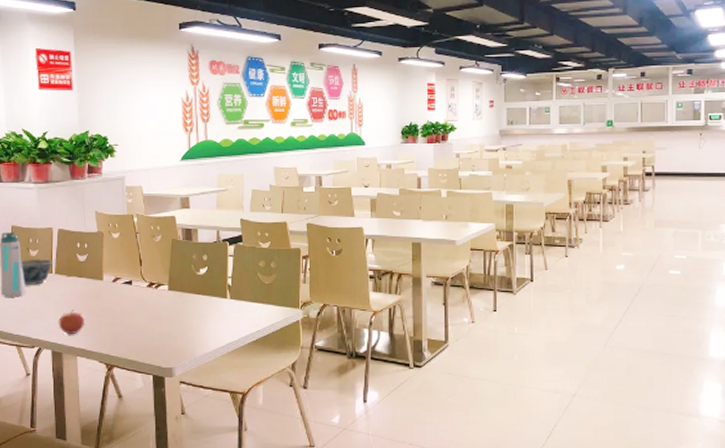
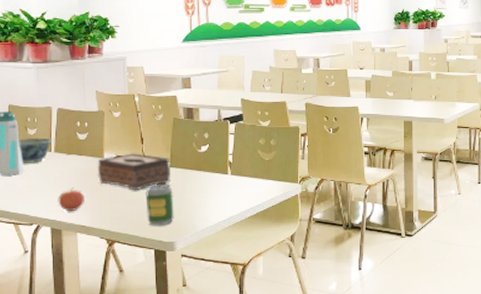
tissue box: none [96,275,169,314] -> present [97,153,171,191]
soda can: none [144,308,173,351] -> present [146,184,174,226]

